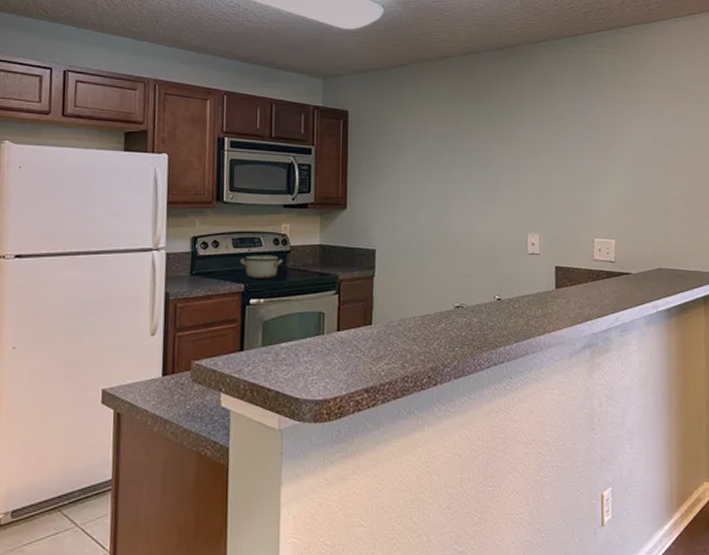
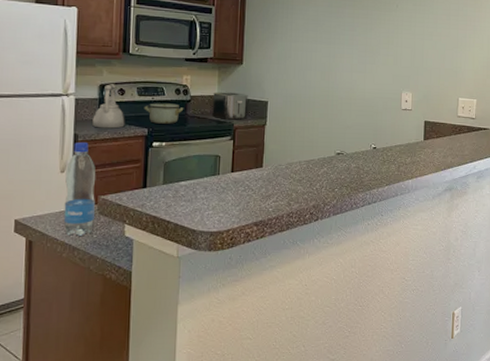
bottle: none [154,300,189,408] -> present [63,141,97,237]
kettle: none [183,236,221,285] -> present [91,84,126,129]
toaster: none [314,240,354,273] -> present [212,92,248,121]

